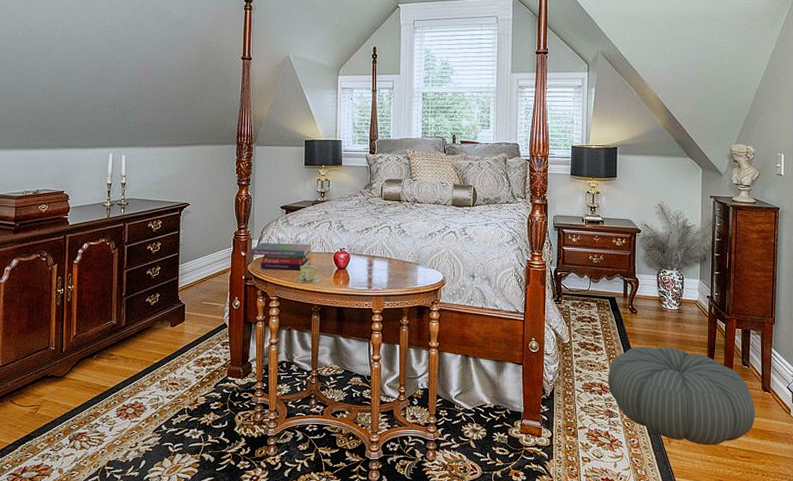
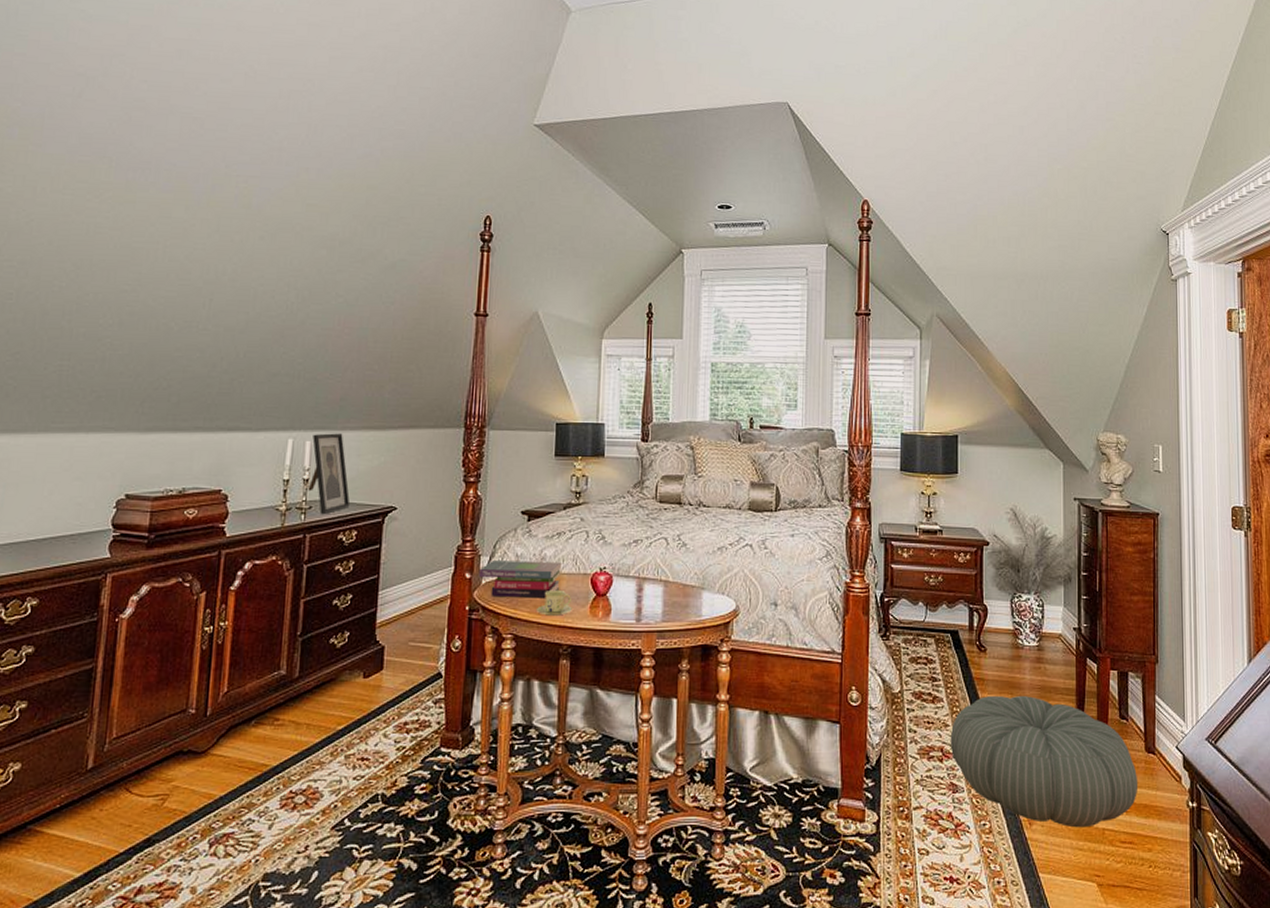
picture frame: none [125,149,156,209] -> present [307,433,351,514]

